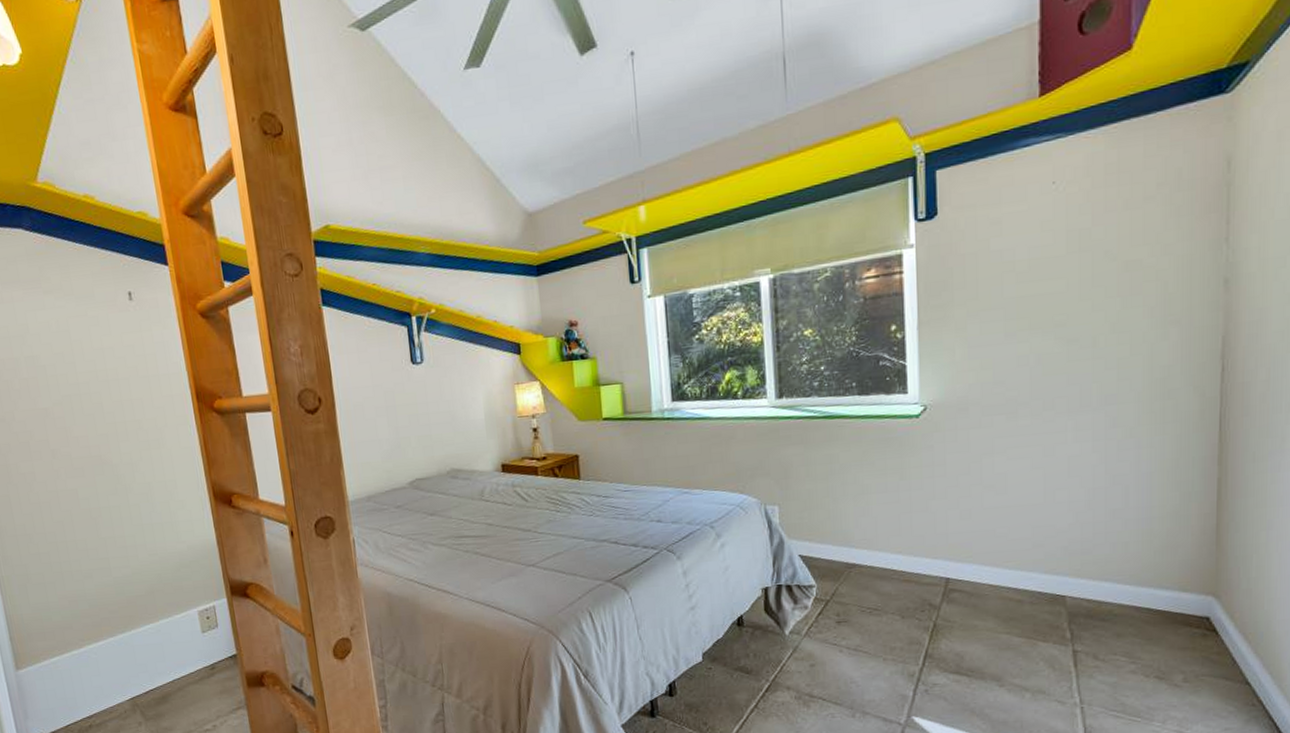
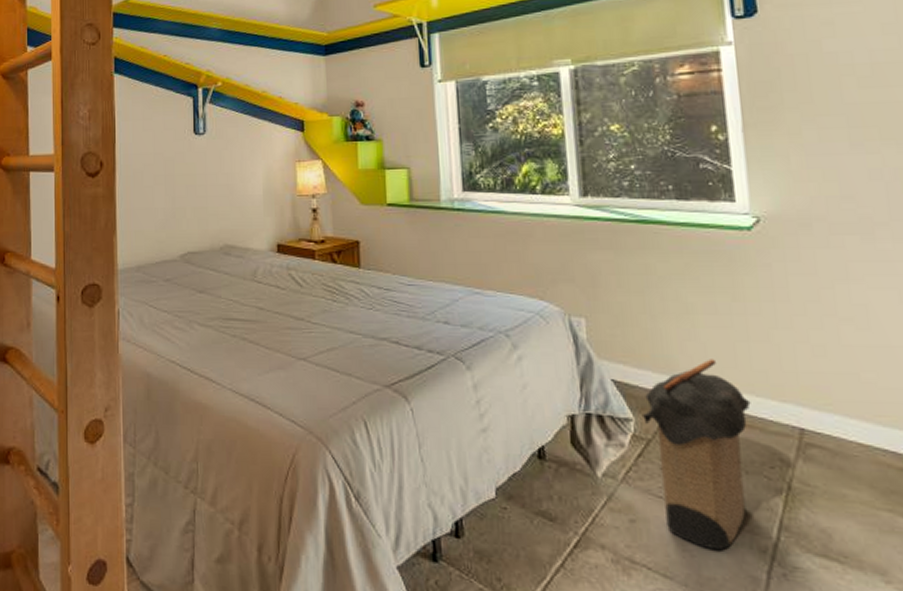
laundry hamper: none [822,529,910,680] -> present [641,359,751,551]

